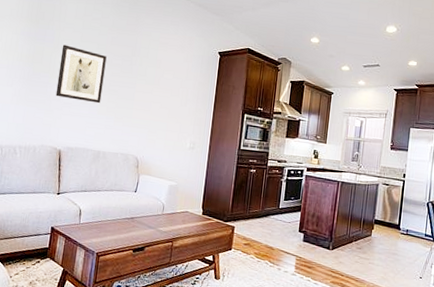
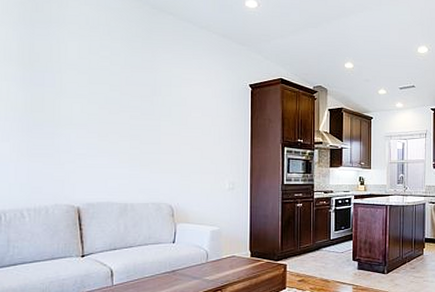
wall art: present [55,44,107,104] -> none [65,88,122,151]

